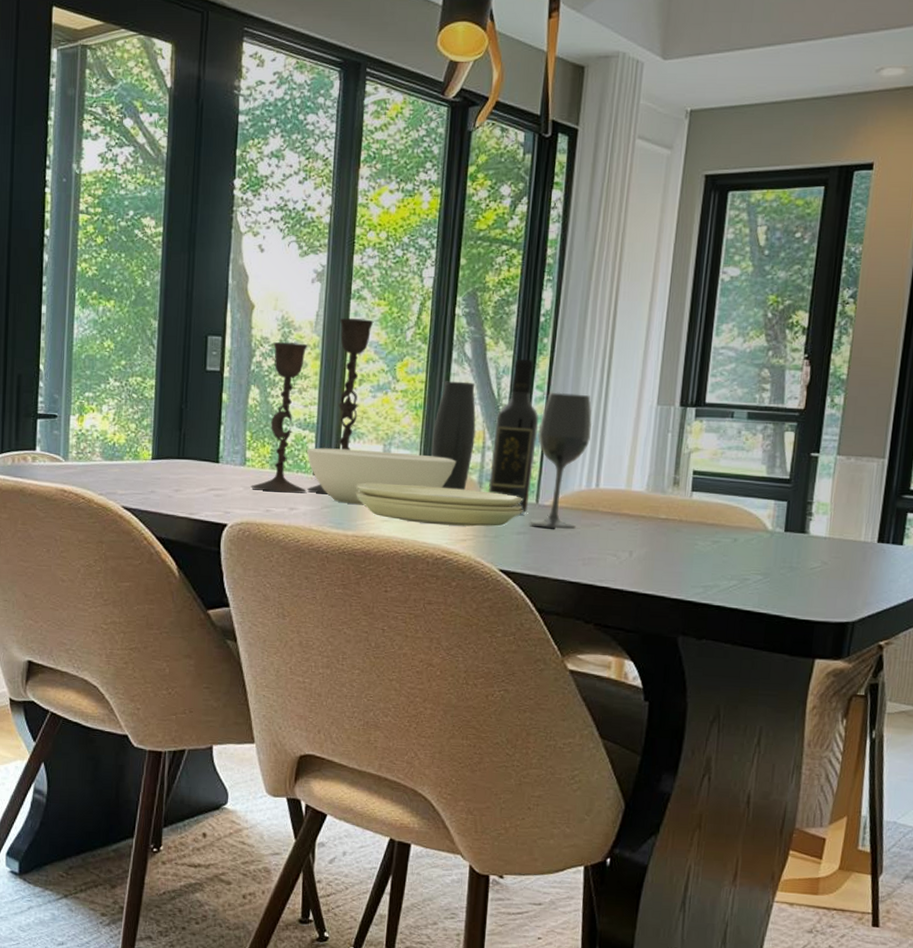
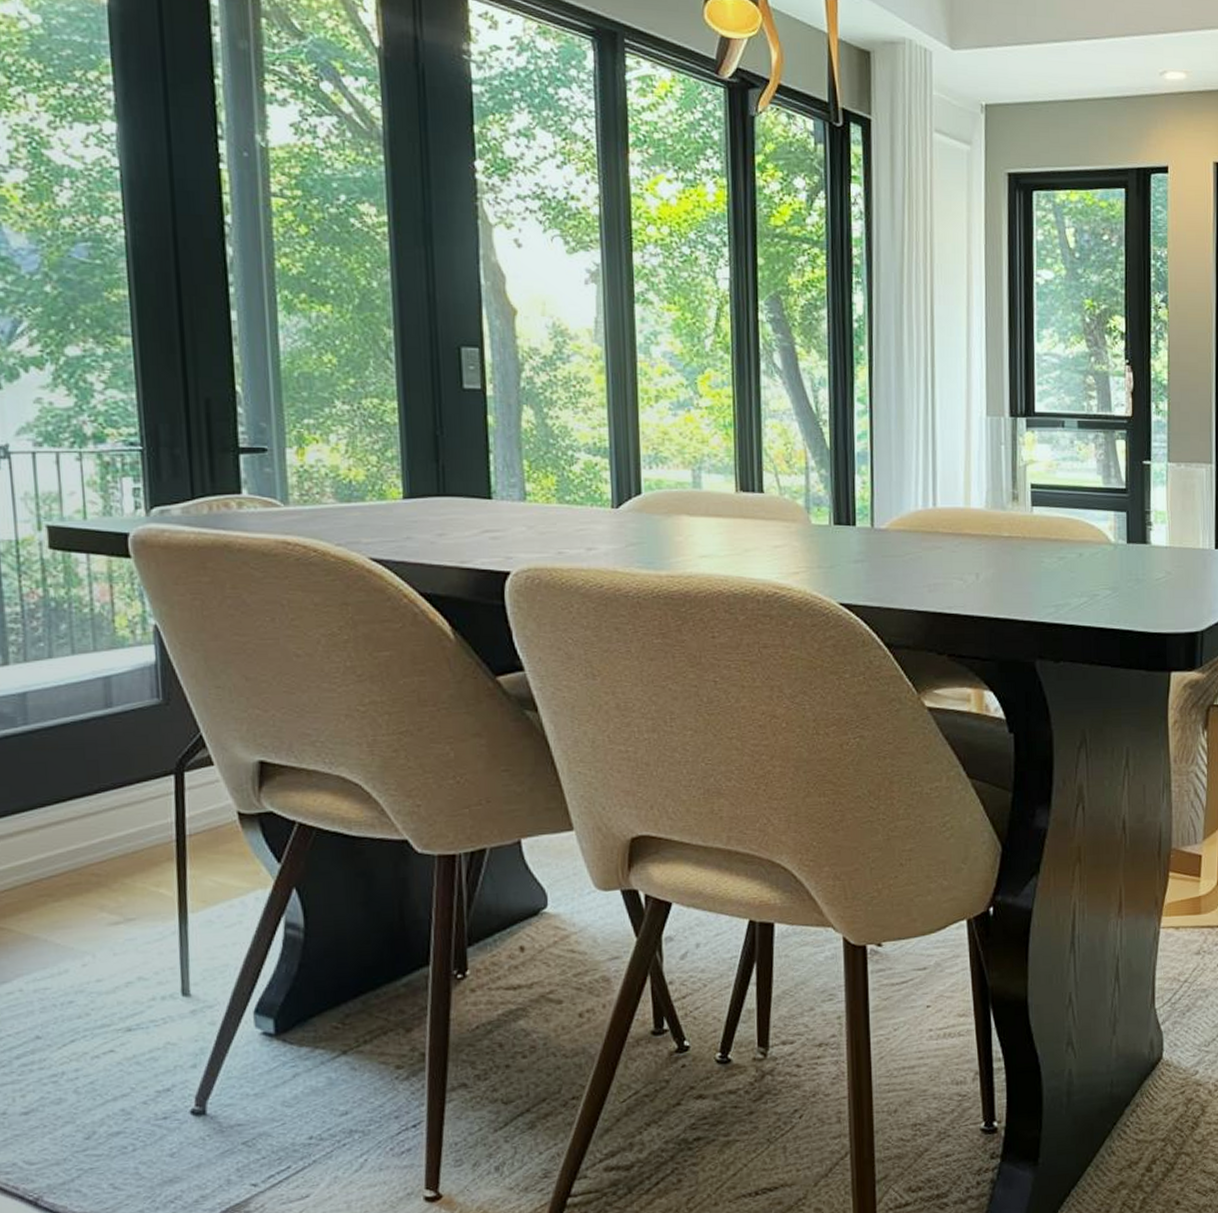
candlestick: present [251,318,374,494] -> none [535,325,665,530]
bowl: present [306,448,457,505] -> none [600,476,779,540]
plate: present [356,483,524,527] -> none [665,514,859,558]
vase: present [431,381,476,490] -> none [748,395,796,517]
wine bottle: present [488,358,539,514] -> none [816,368,865,540]
wine glass: present [529,392,593,530] -> none [865,404,922,555]

